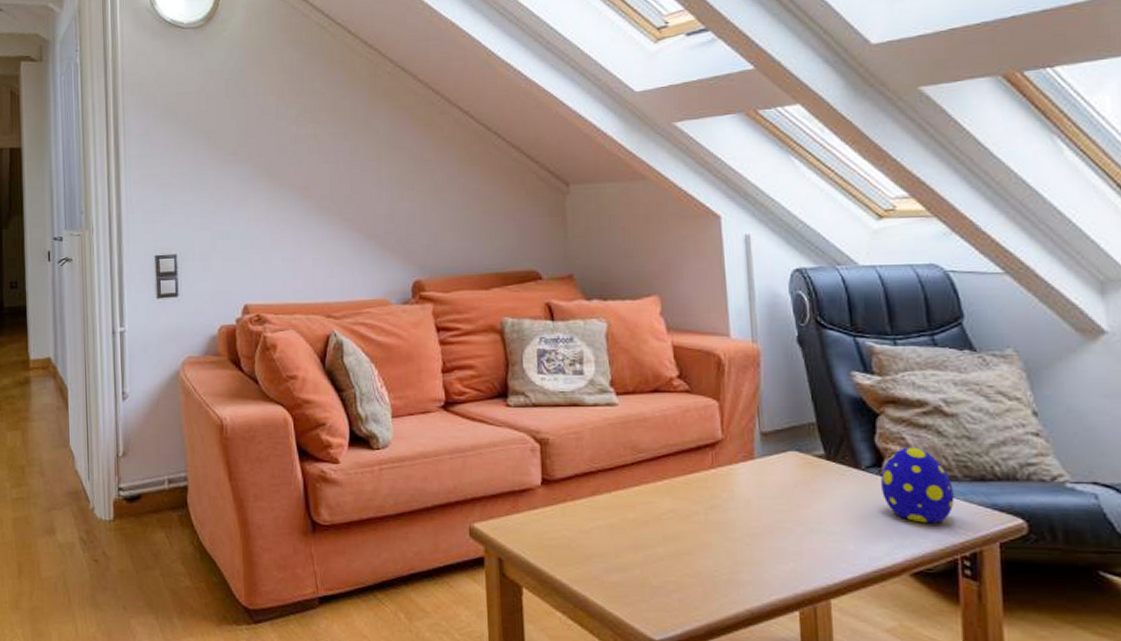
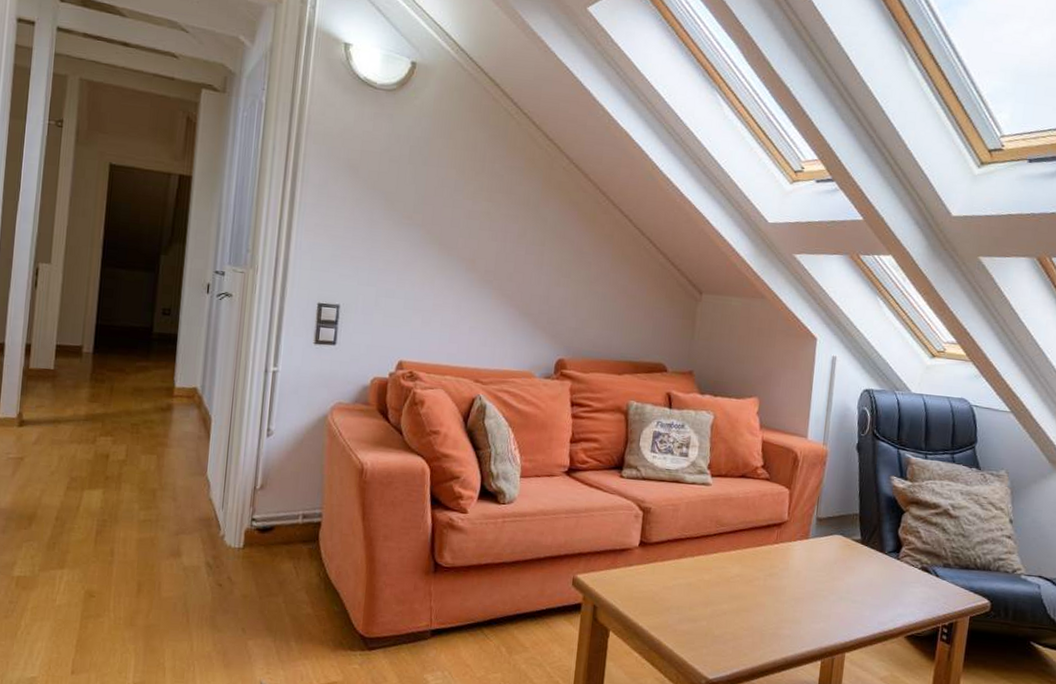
decorative egg: present [881,447,955,524] -> none [896,539,946,599]

